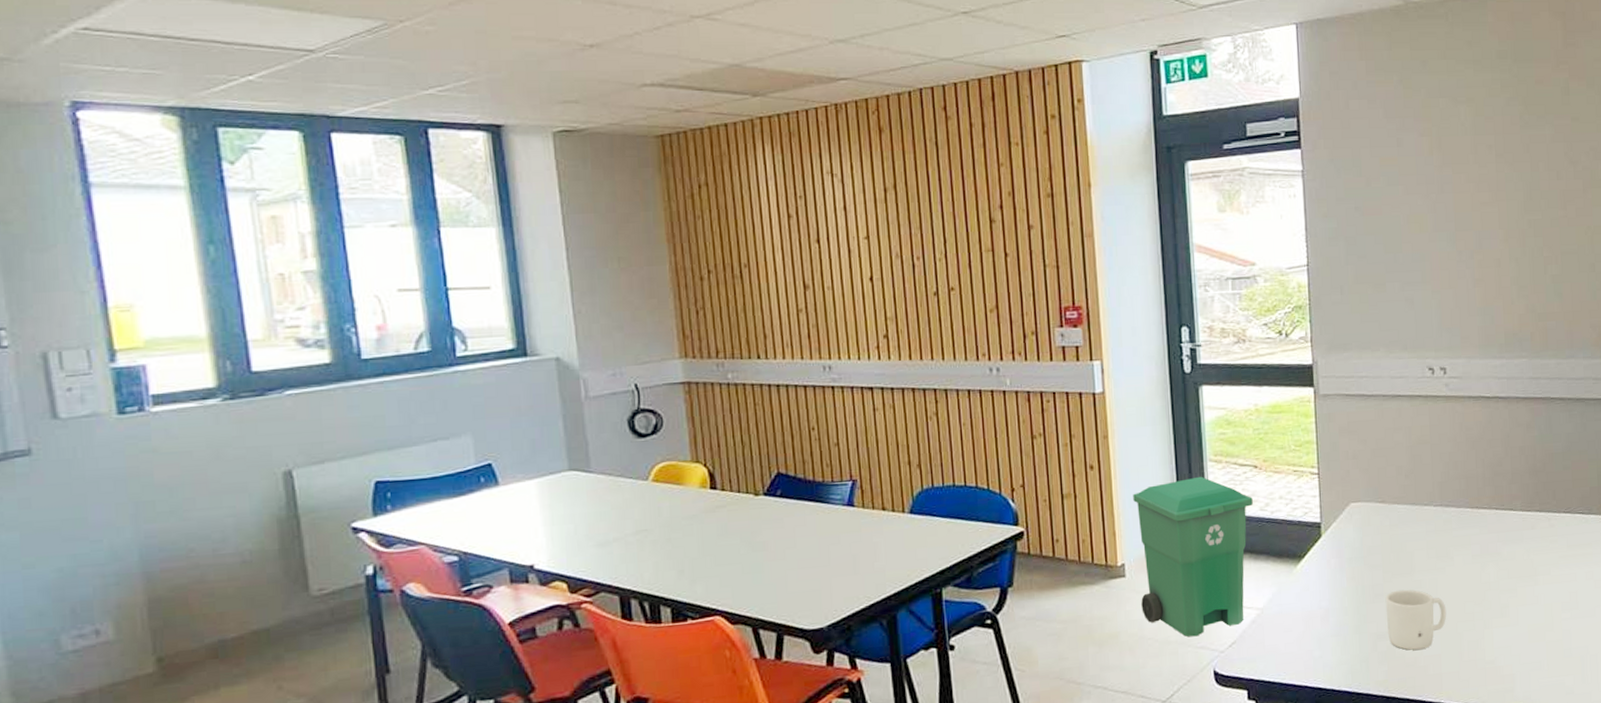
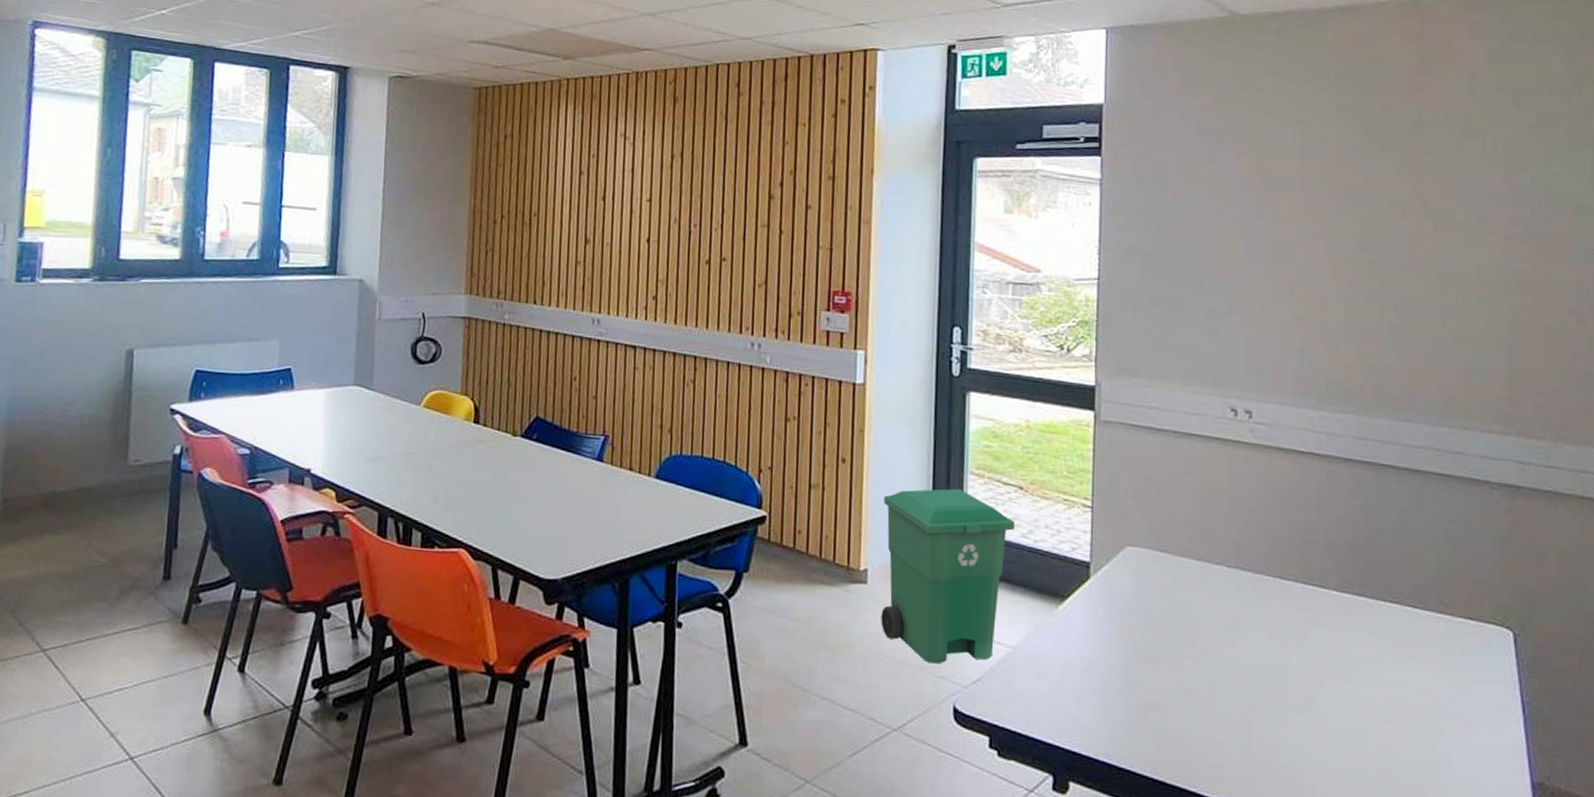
mug: present [1385,589,1447,650] -> none [1159,656,1234,732]

